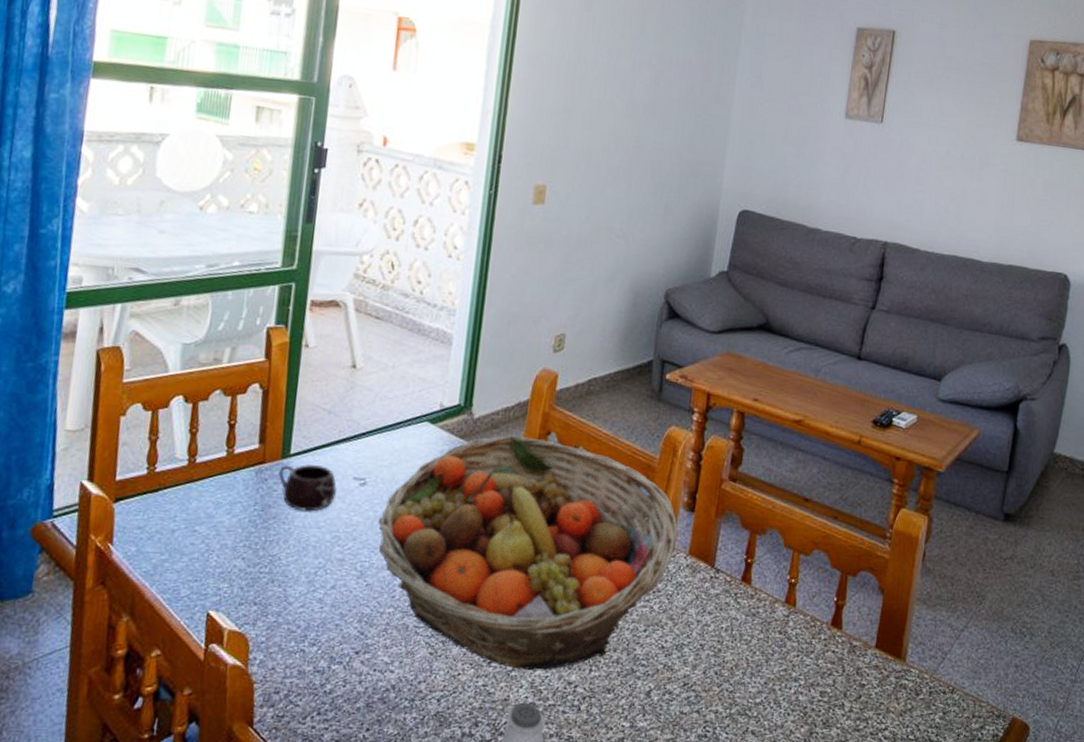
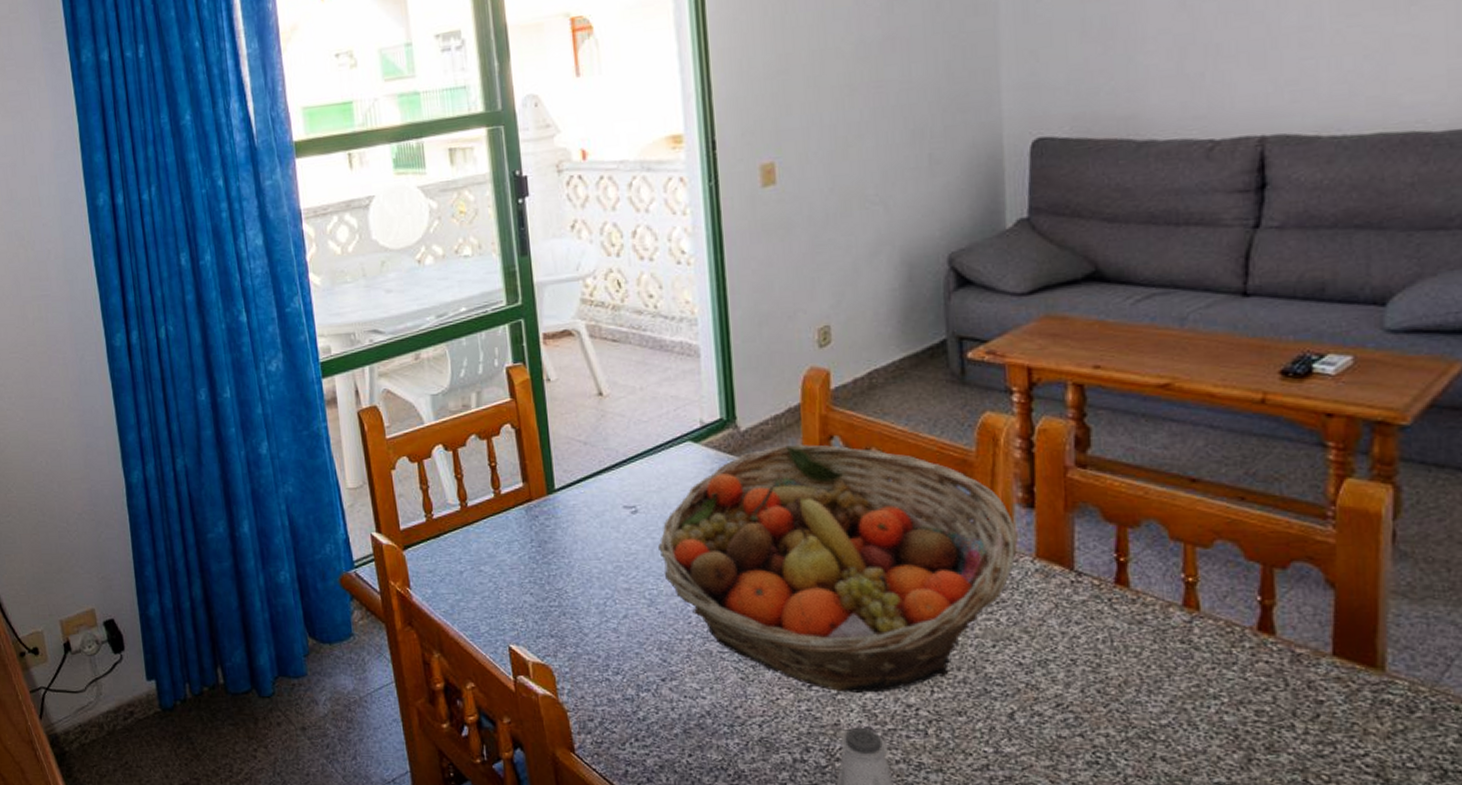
mug: present [277,463,338,512] -> none [547,497,610,544]

